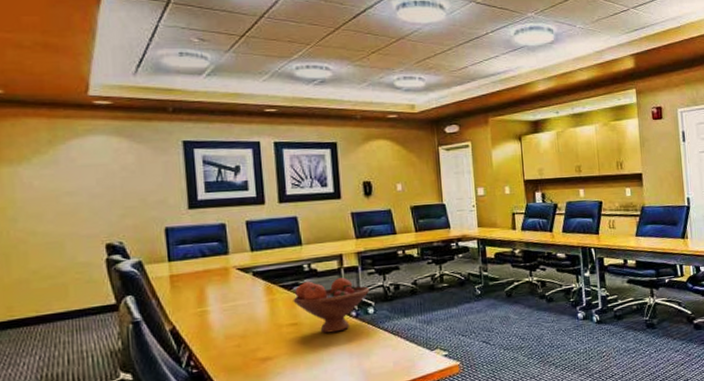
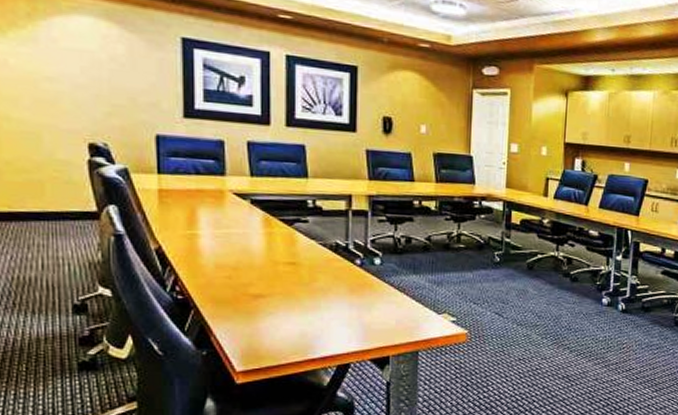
fruit bowl: present [293,277,370,334] -> none [293,218,379,279]

